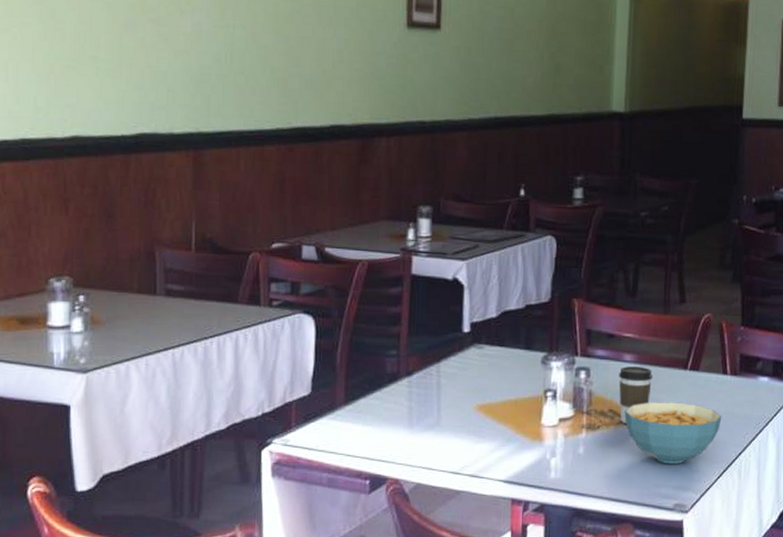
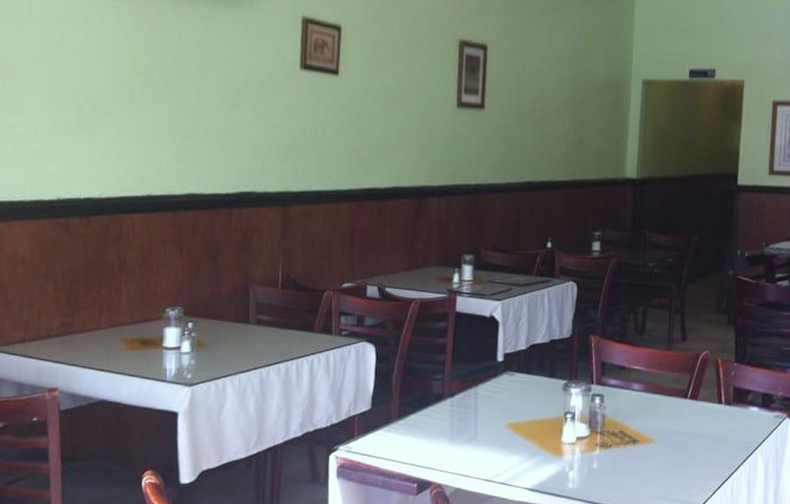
coffee cup: present [619,366,652,423] -> none [628,394,657,443]
cereal bowl: present [624,402,722,465] -> none [632,425,717,481]

